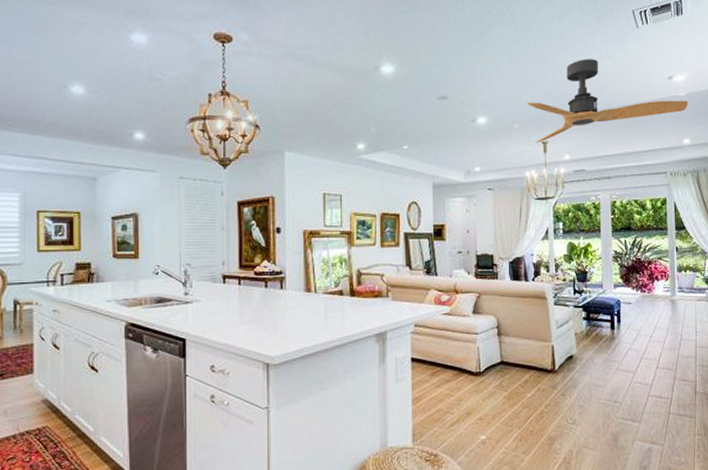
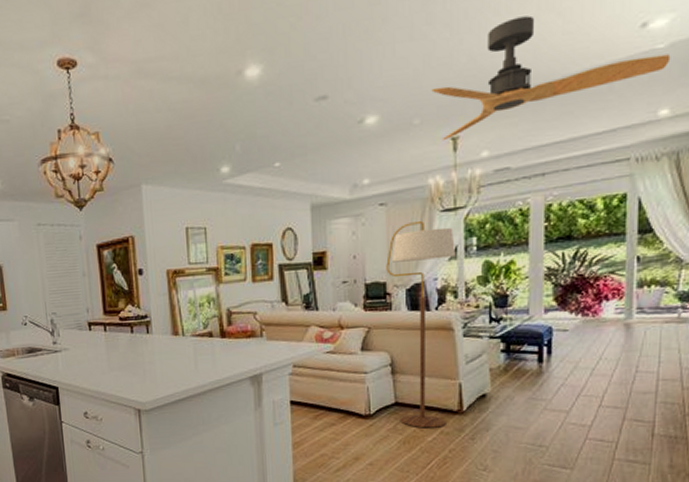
floor lamp: none [493,206,547,385] -> present [386,221,455,428]

